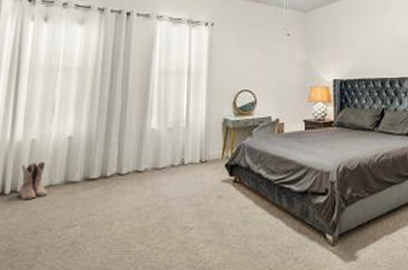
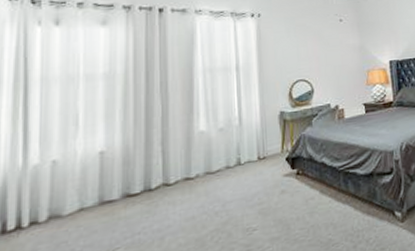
boots: present [19,161,48,200] -> none [40,183,80,231]

